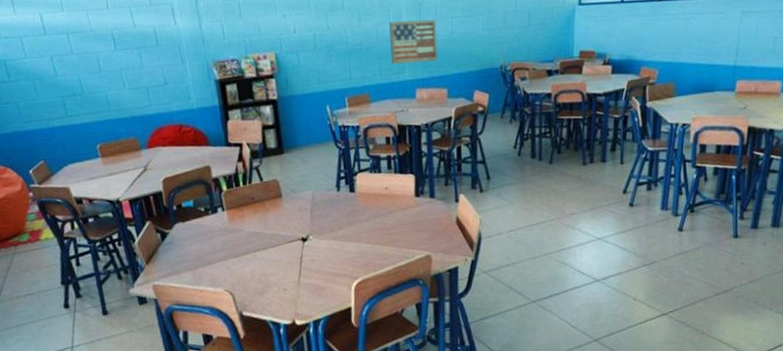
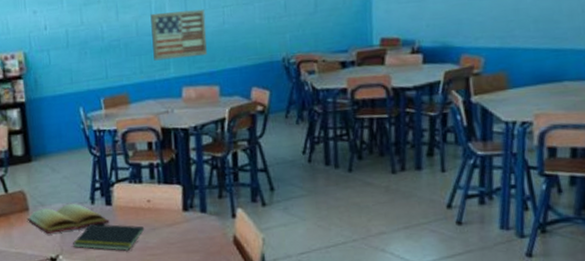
bible: none [280,191,353,217] -> present [26,204,110,234]
notepad: none [321,208,383,231] -> present [73,223,145,251]

